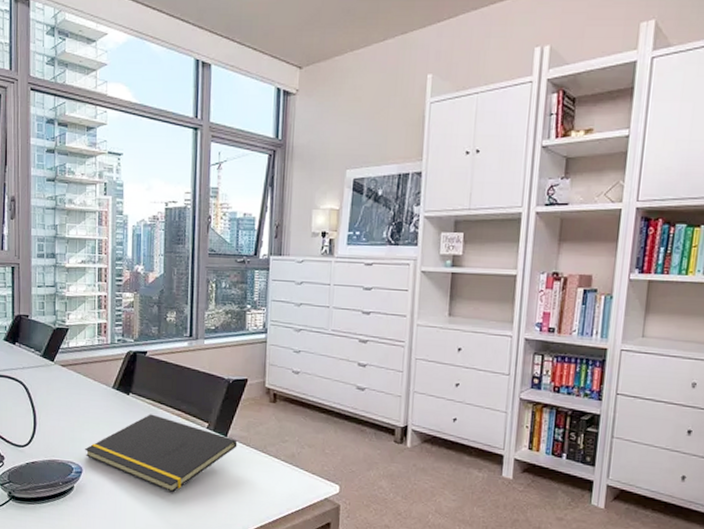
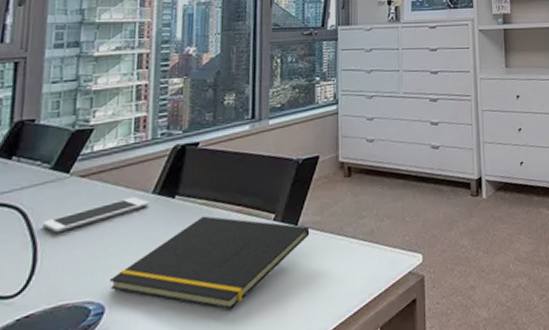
cell phone: none [38,388,110,407] -> present [41,196,149,234]

